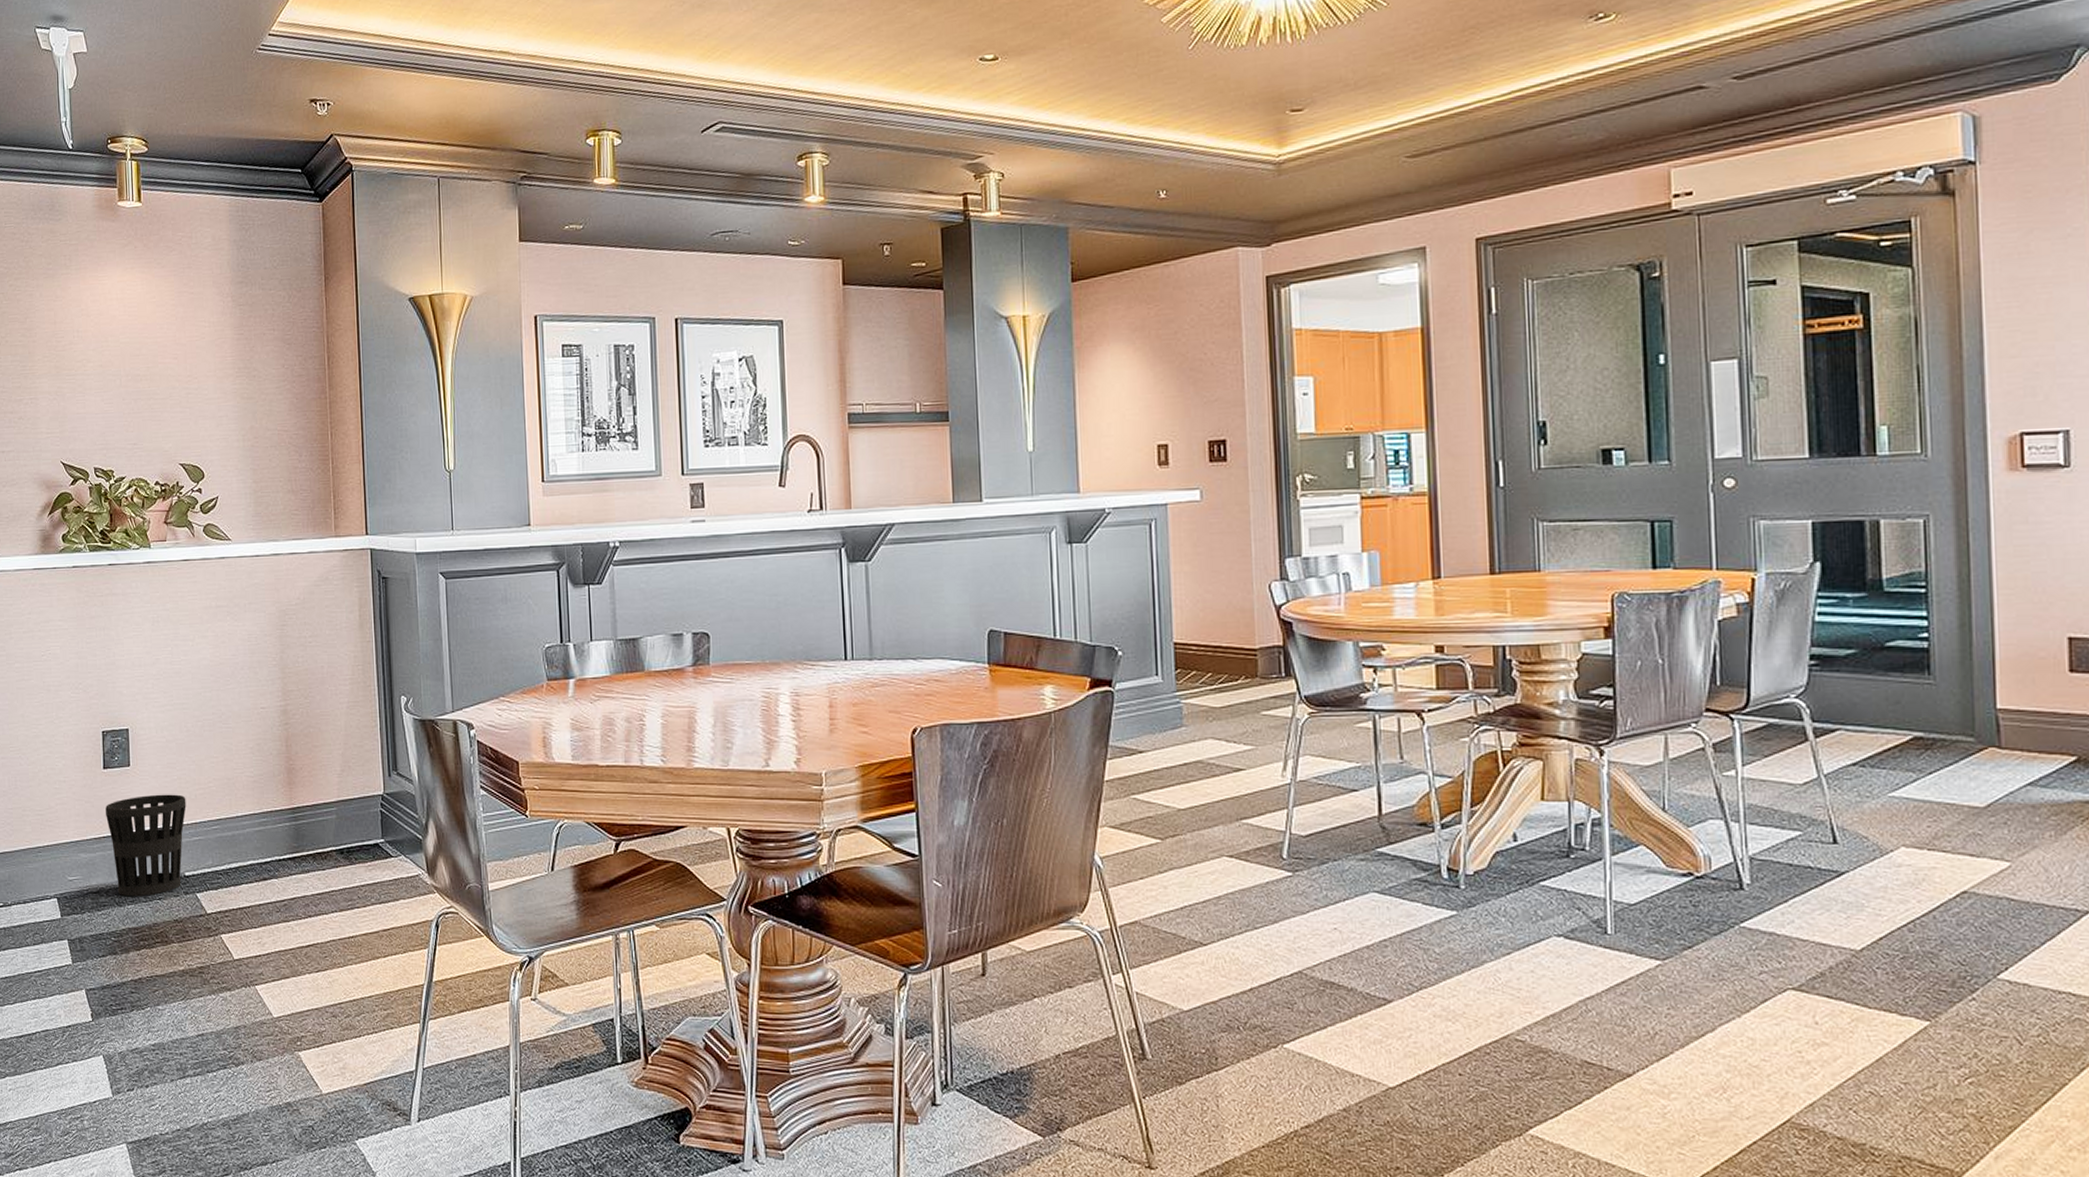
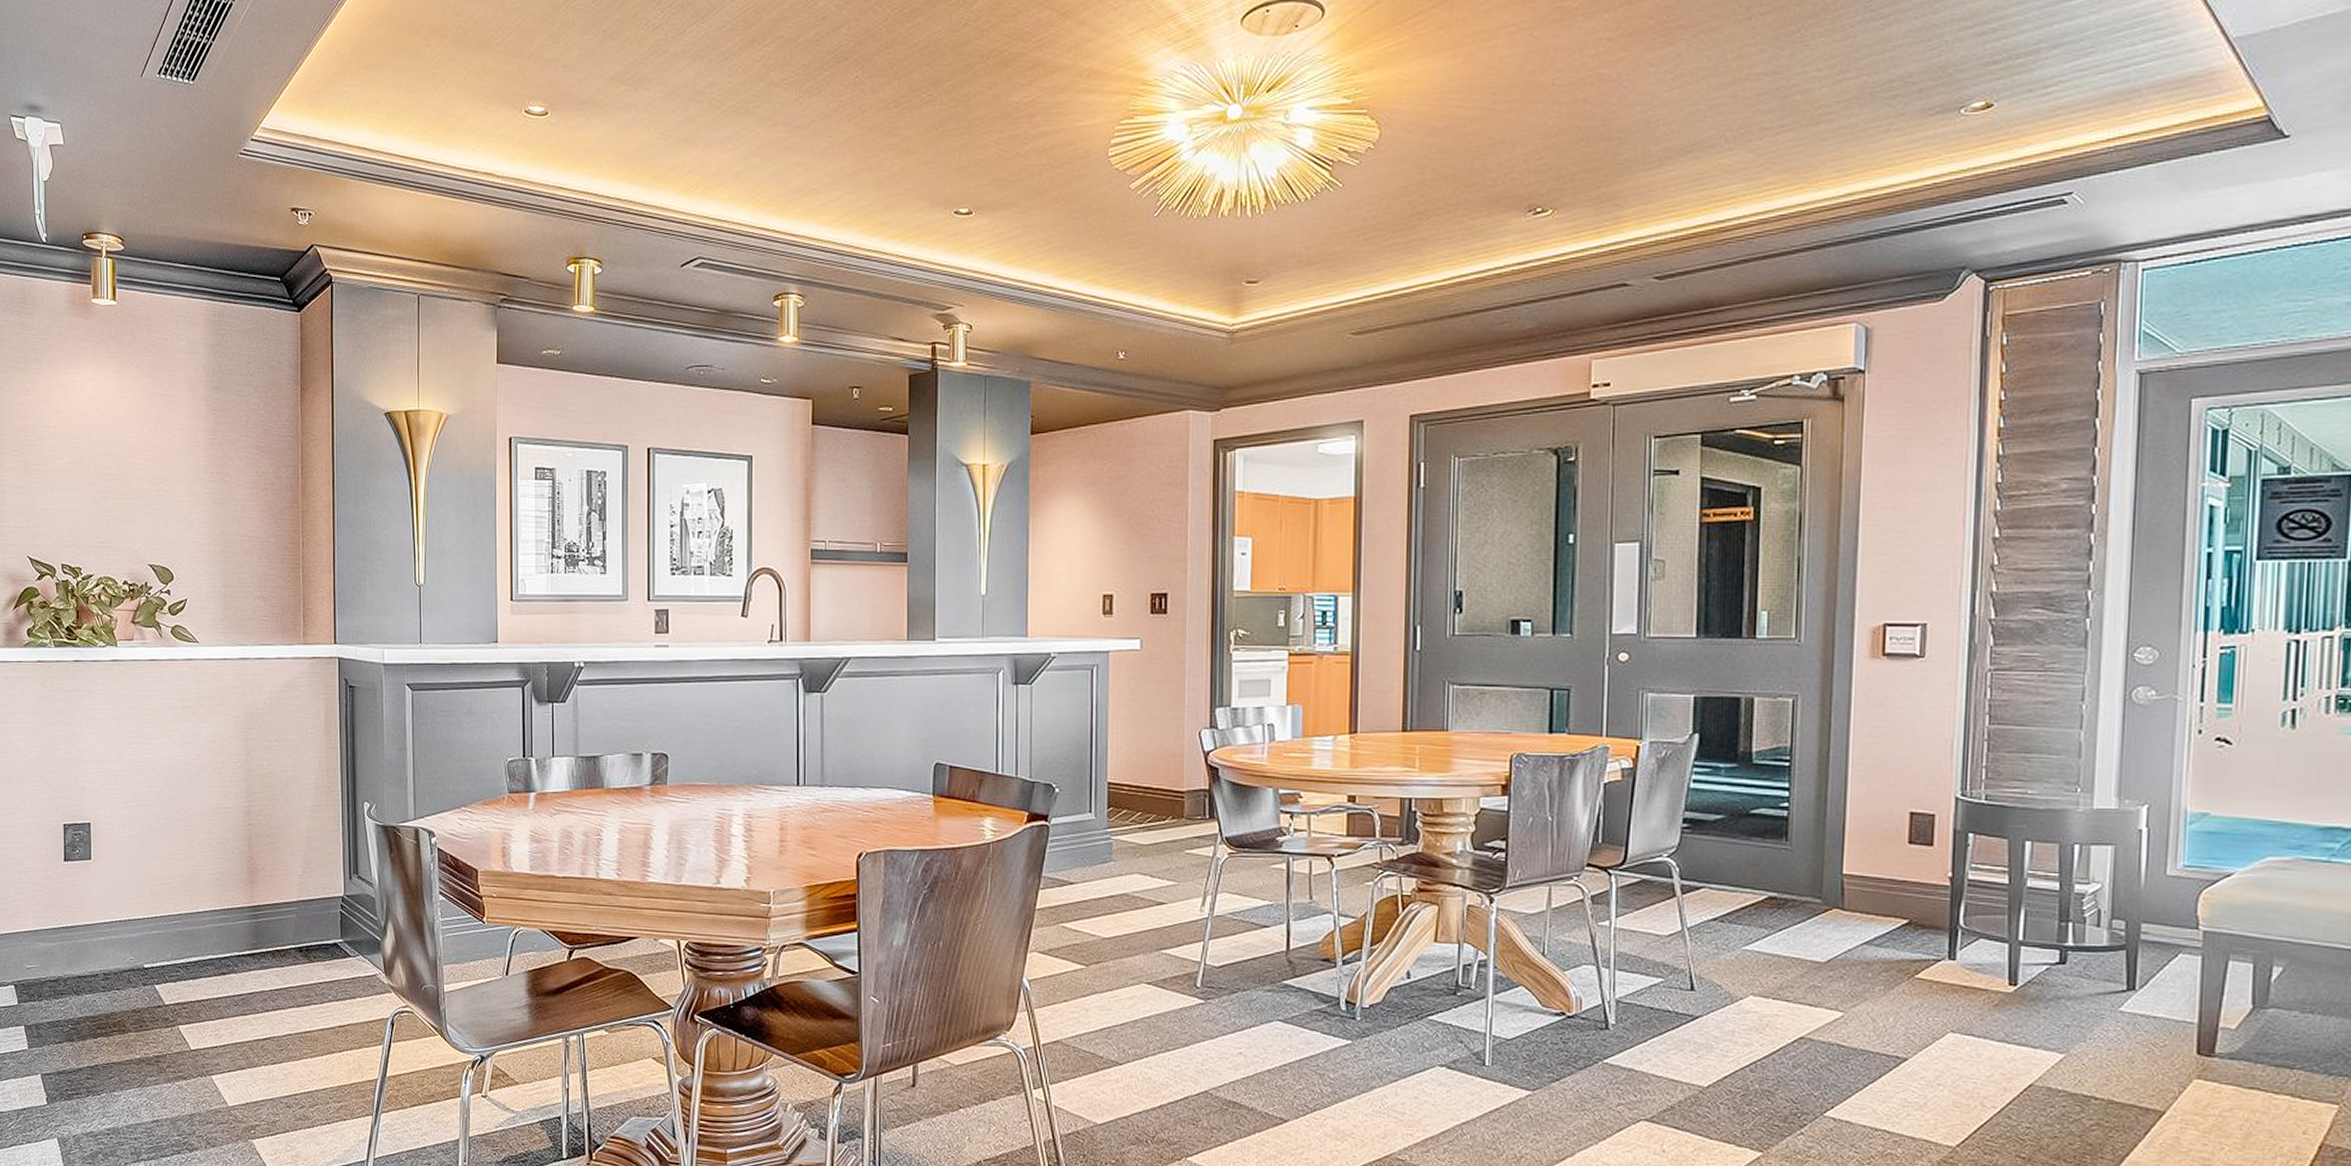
wastebasket: present [106,794,186,897] -> none [65,888,147,987]

